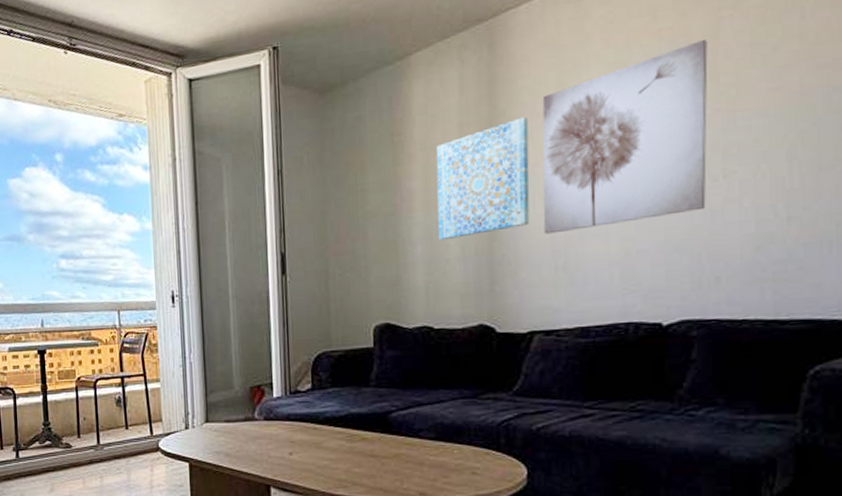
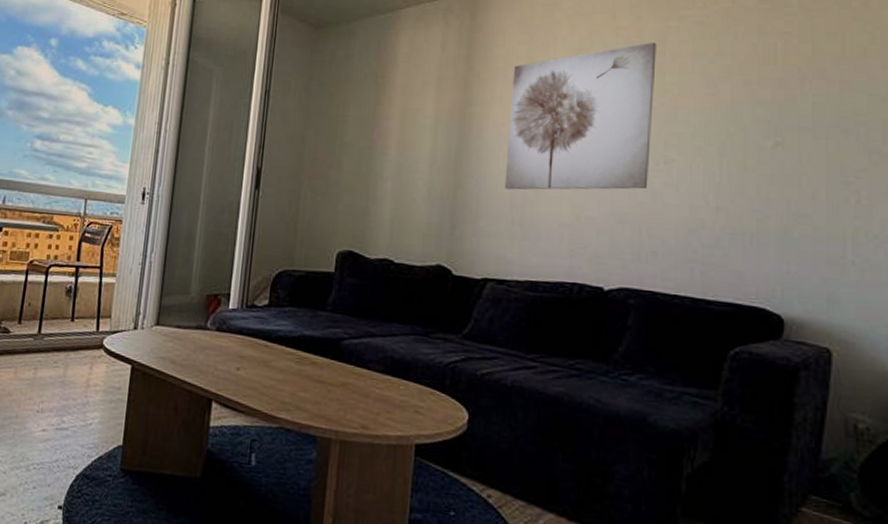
wall art: present [436,117,530,241] -> none [407,81,499,181]

